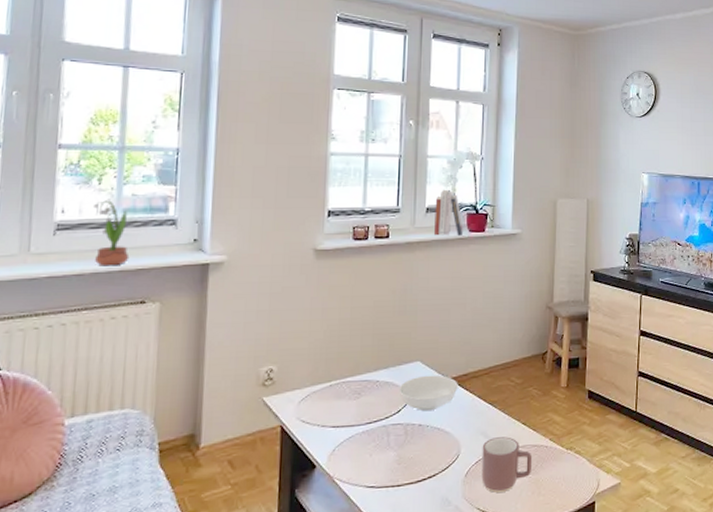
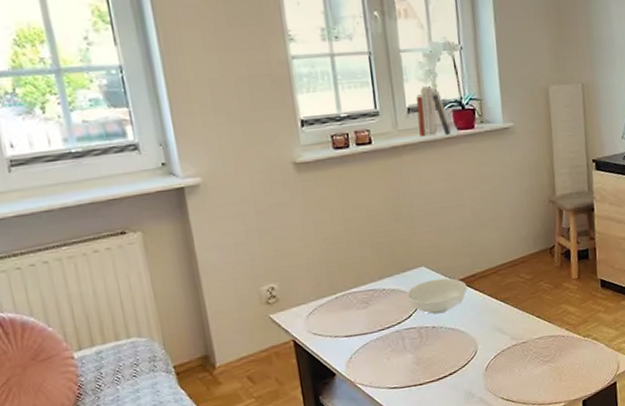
potted flower: present [93,199,130,266] -> none [43,128,97,200]
mug: present [481,436,533,493] -> none [498,330,551,383]

